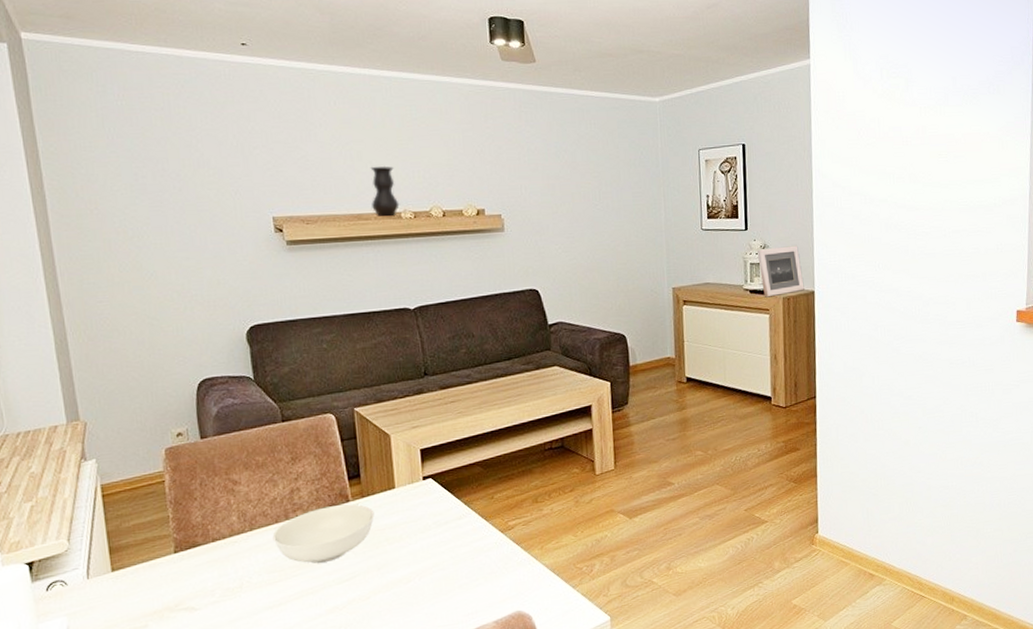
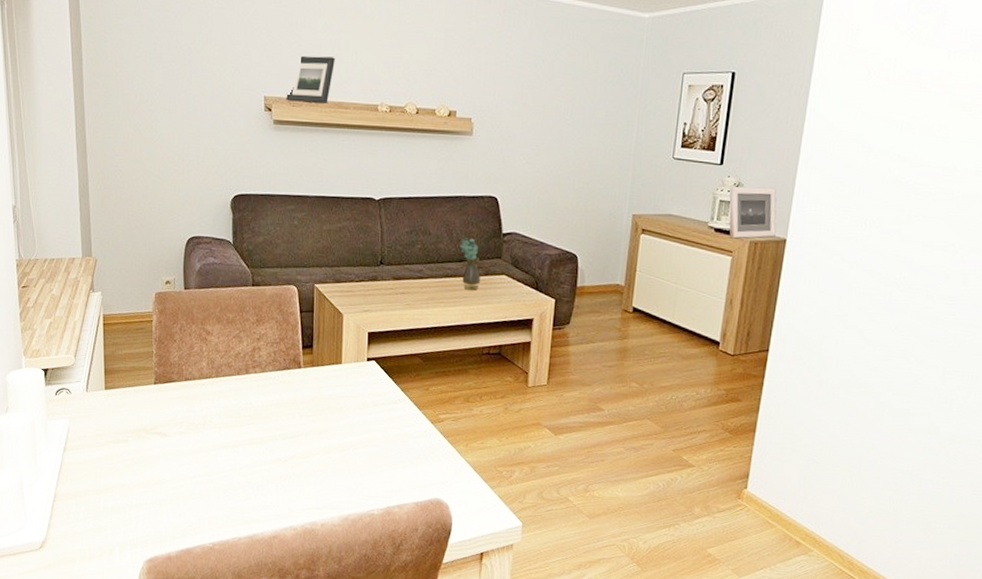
bowl: present [272,504,375,564] -> none [233,369,321,418]
picture frame: none [298,169,349,219] -> present [286,56,335,103]
vase: present [370,166,398,216] -> none [352,58,377,107]
vase: none [506,333,533,389] -> present [459,236,481,292]

